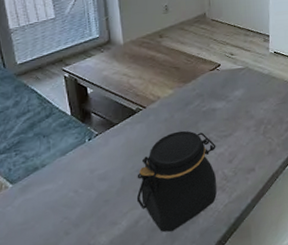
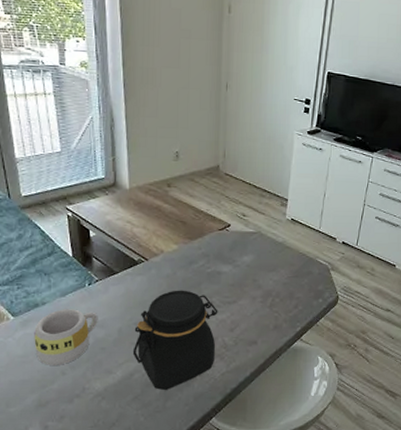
mug: none [34,166,100,228] -> present [34,309,98,365]

